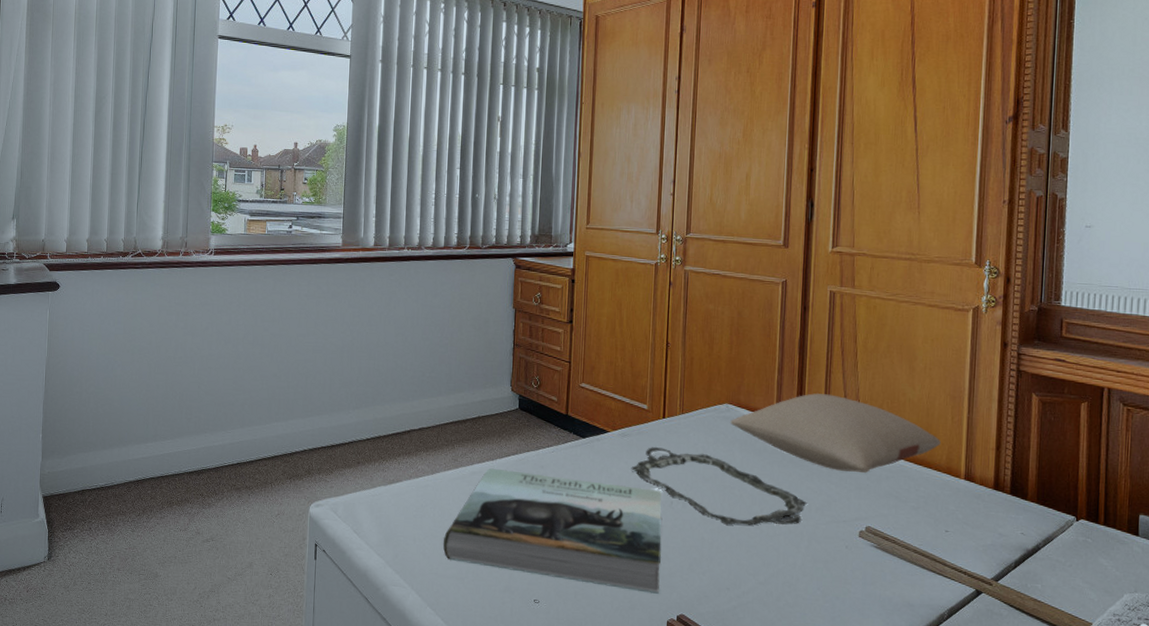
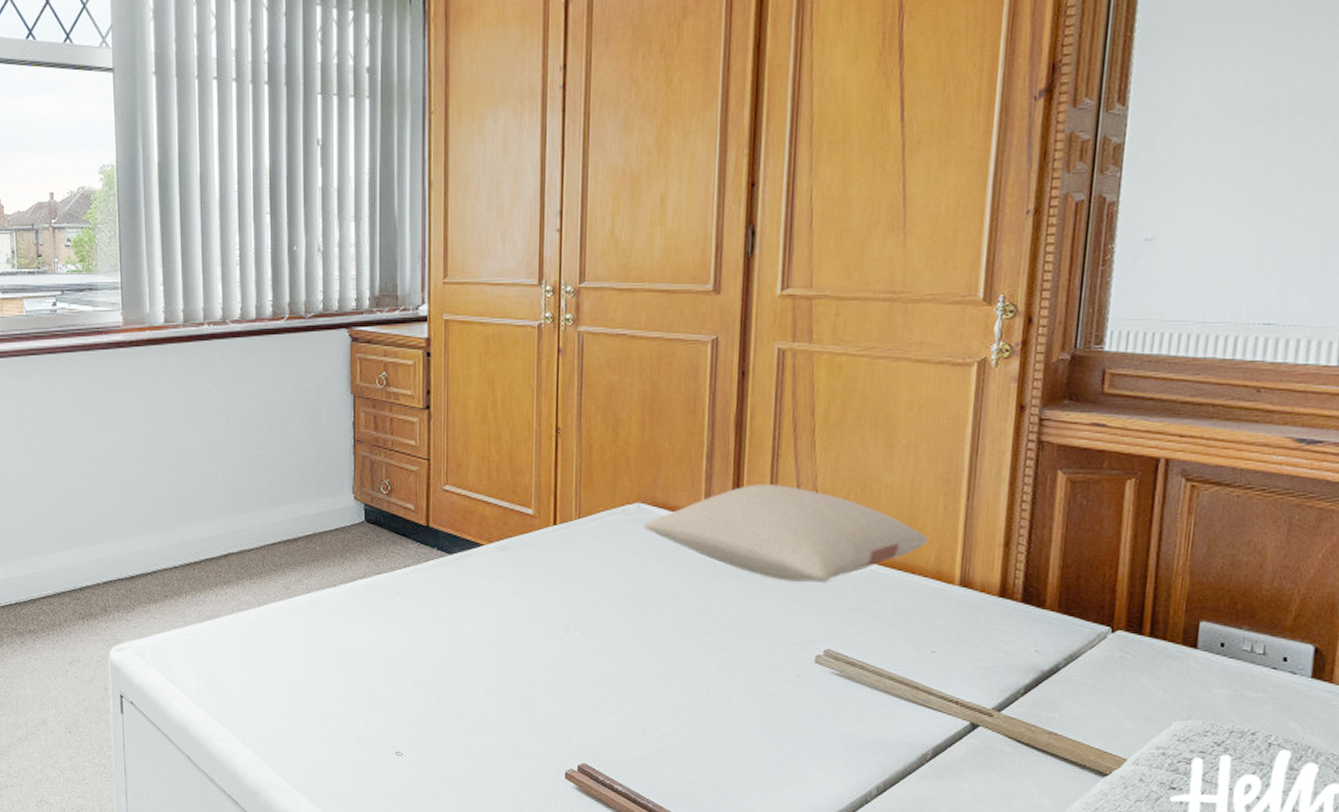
book: present [443,468,662,594] -> none [278,596,556,740]
serving tray: present [631,446,807,525] -> none [513,560,746,654]

